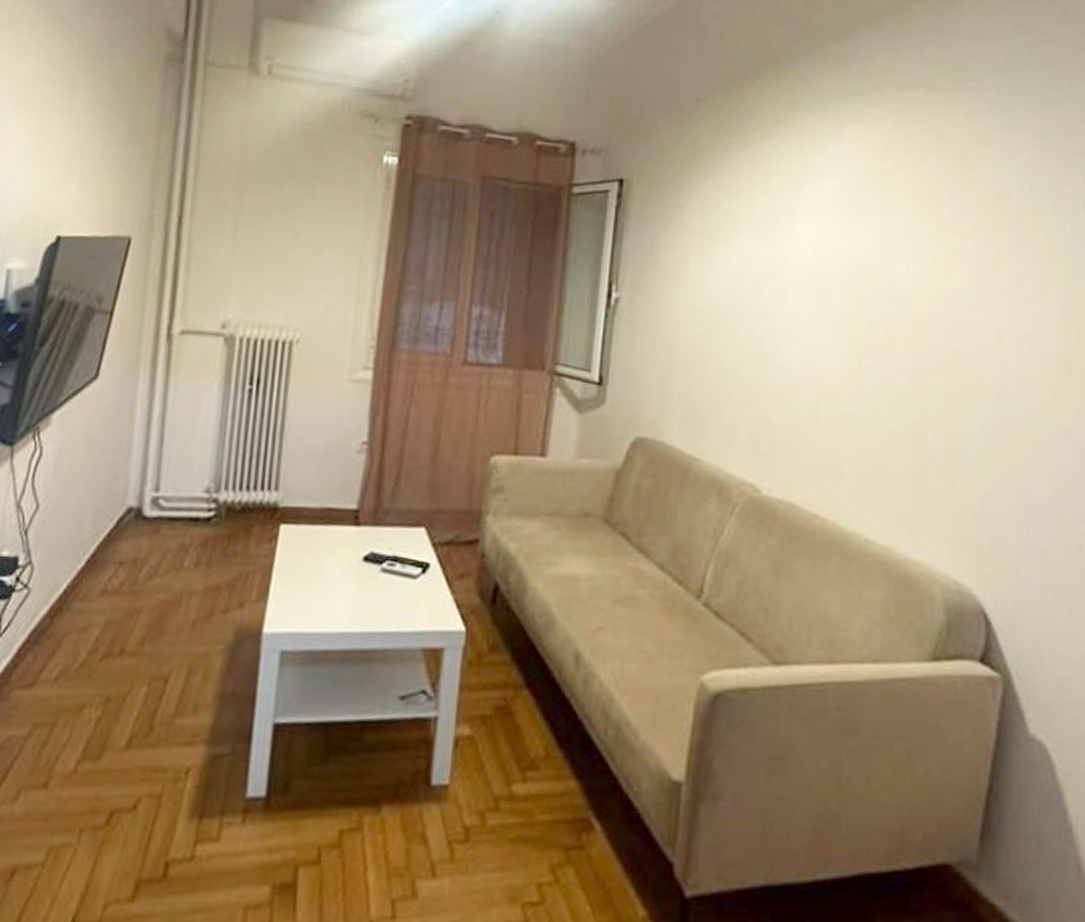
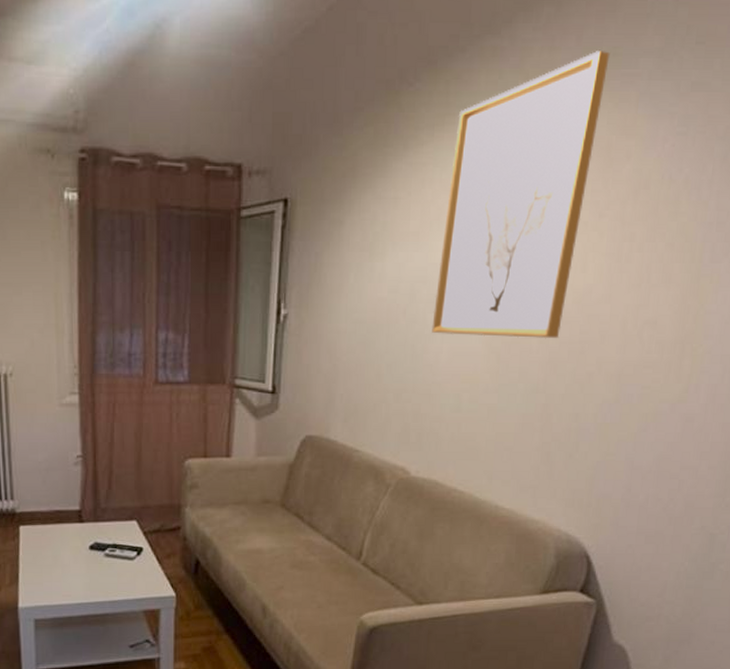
wall art: none [782,65,955,346] -> present [432,51,610,339]

